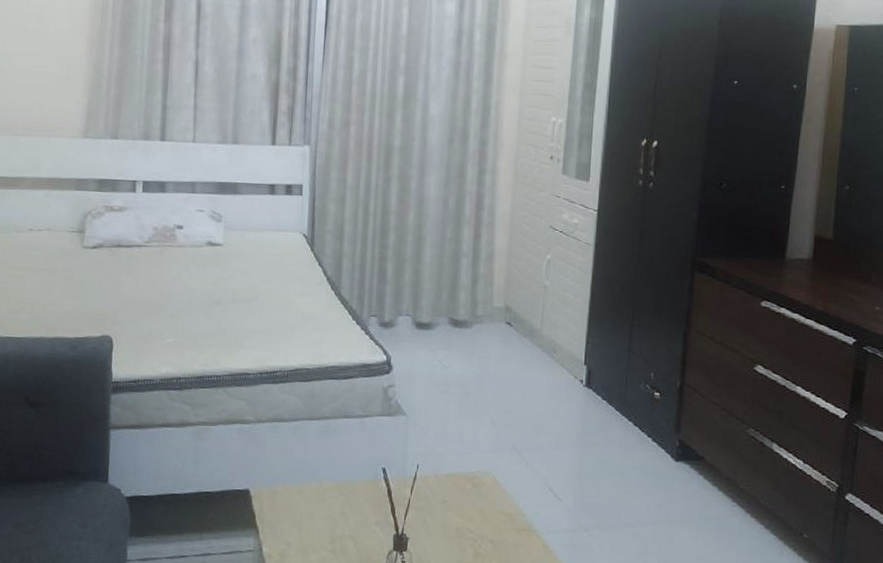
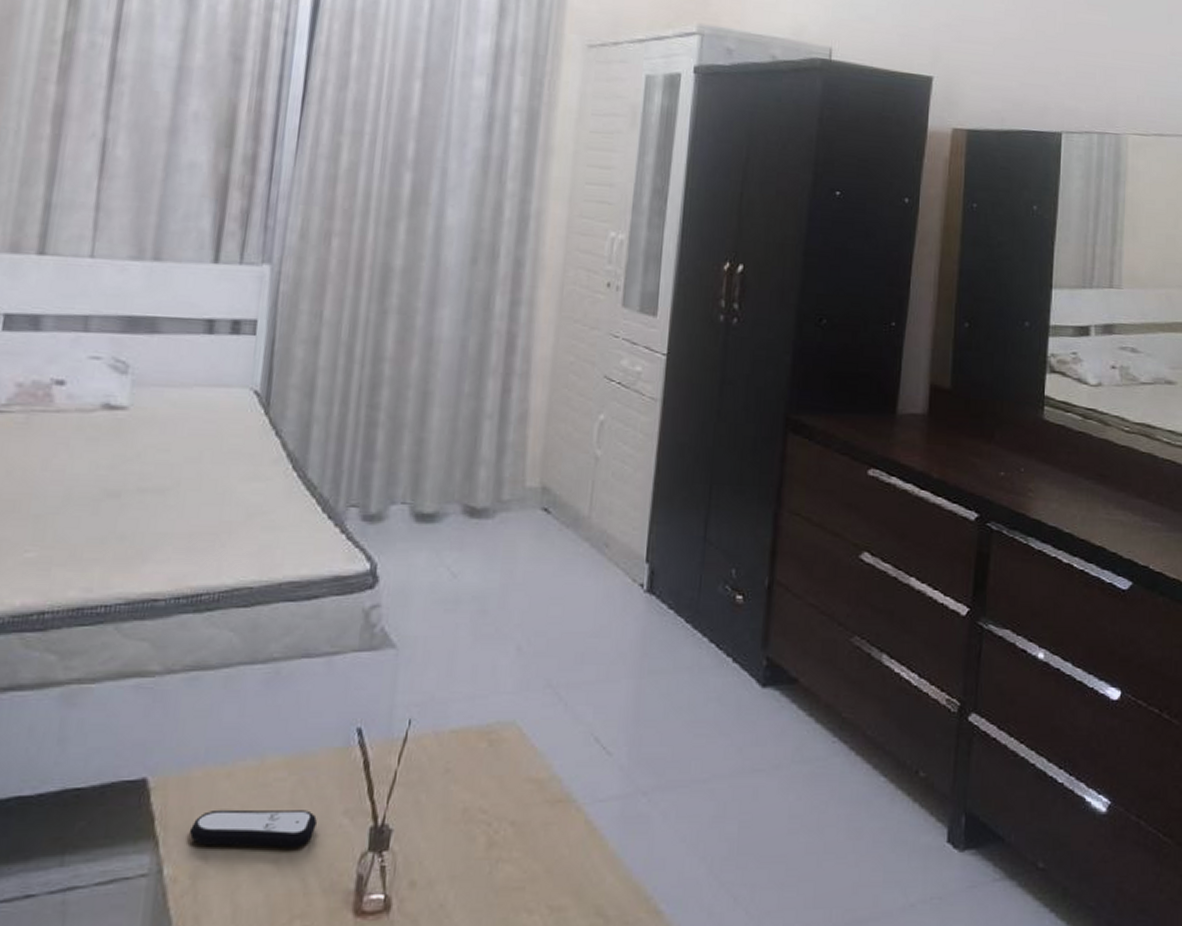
remote control: none [277,513,358,544] -> present [189,809,317,849]

